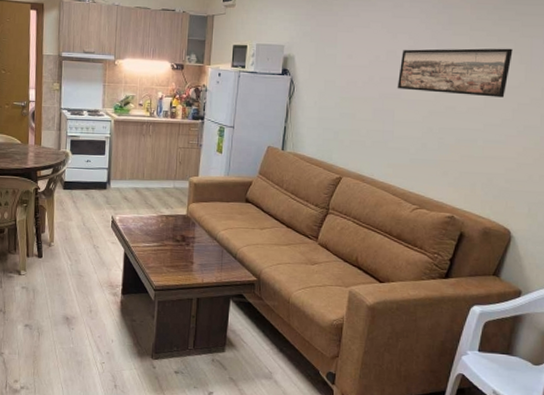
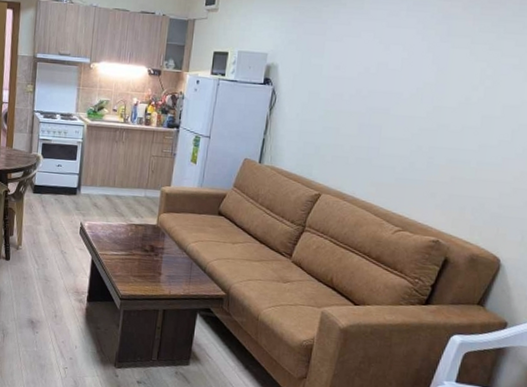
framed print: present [397,48,513,98] -> none [386,61,517,117]

